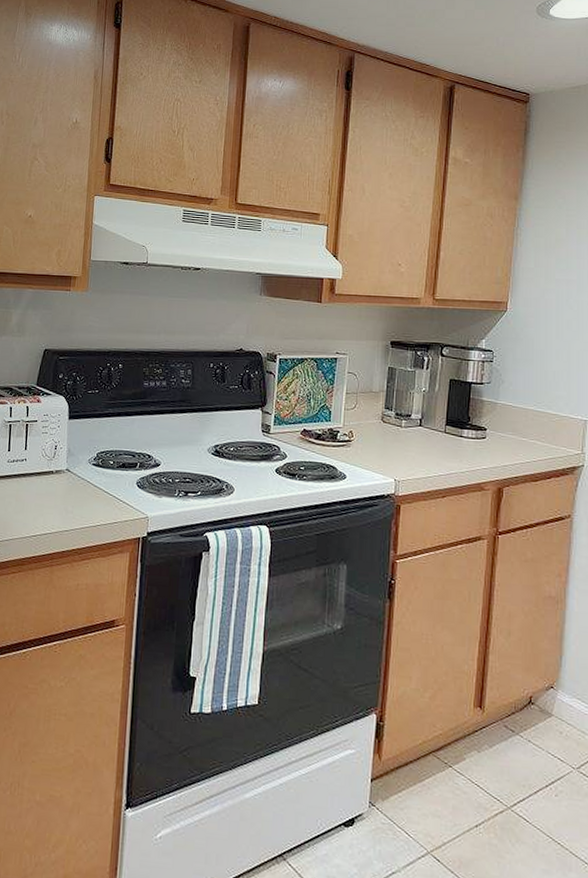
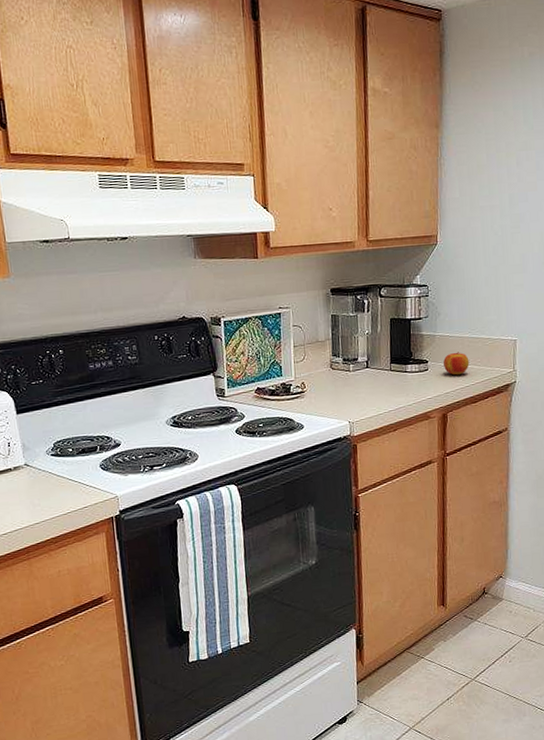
apple: none [504,424,532,449] -> present [443,352,470,376]

